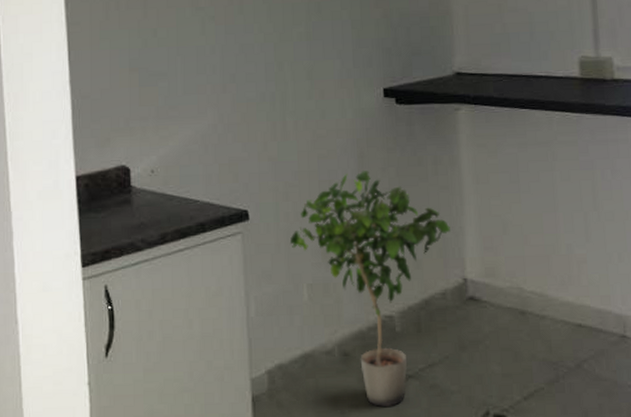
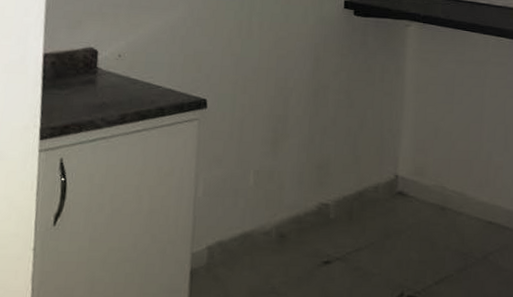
potted plant: present [289,171,450,407] -> none [242,72,389,284]

